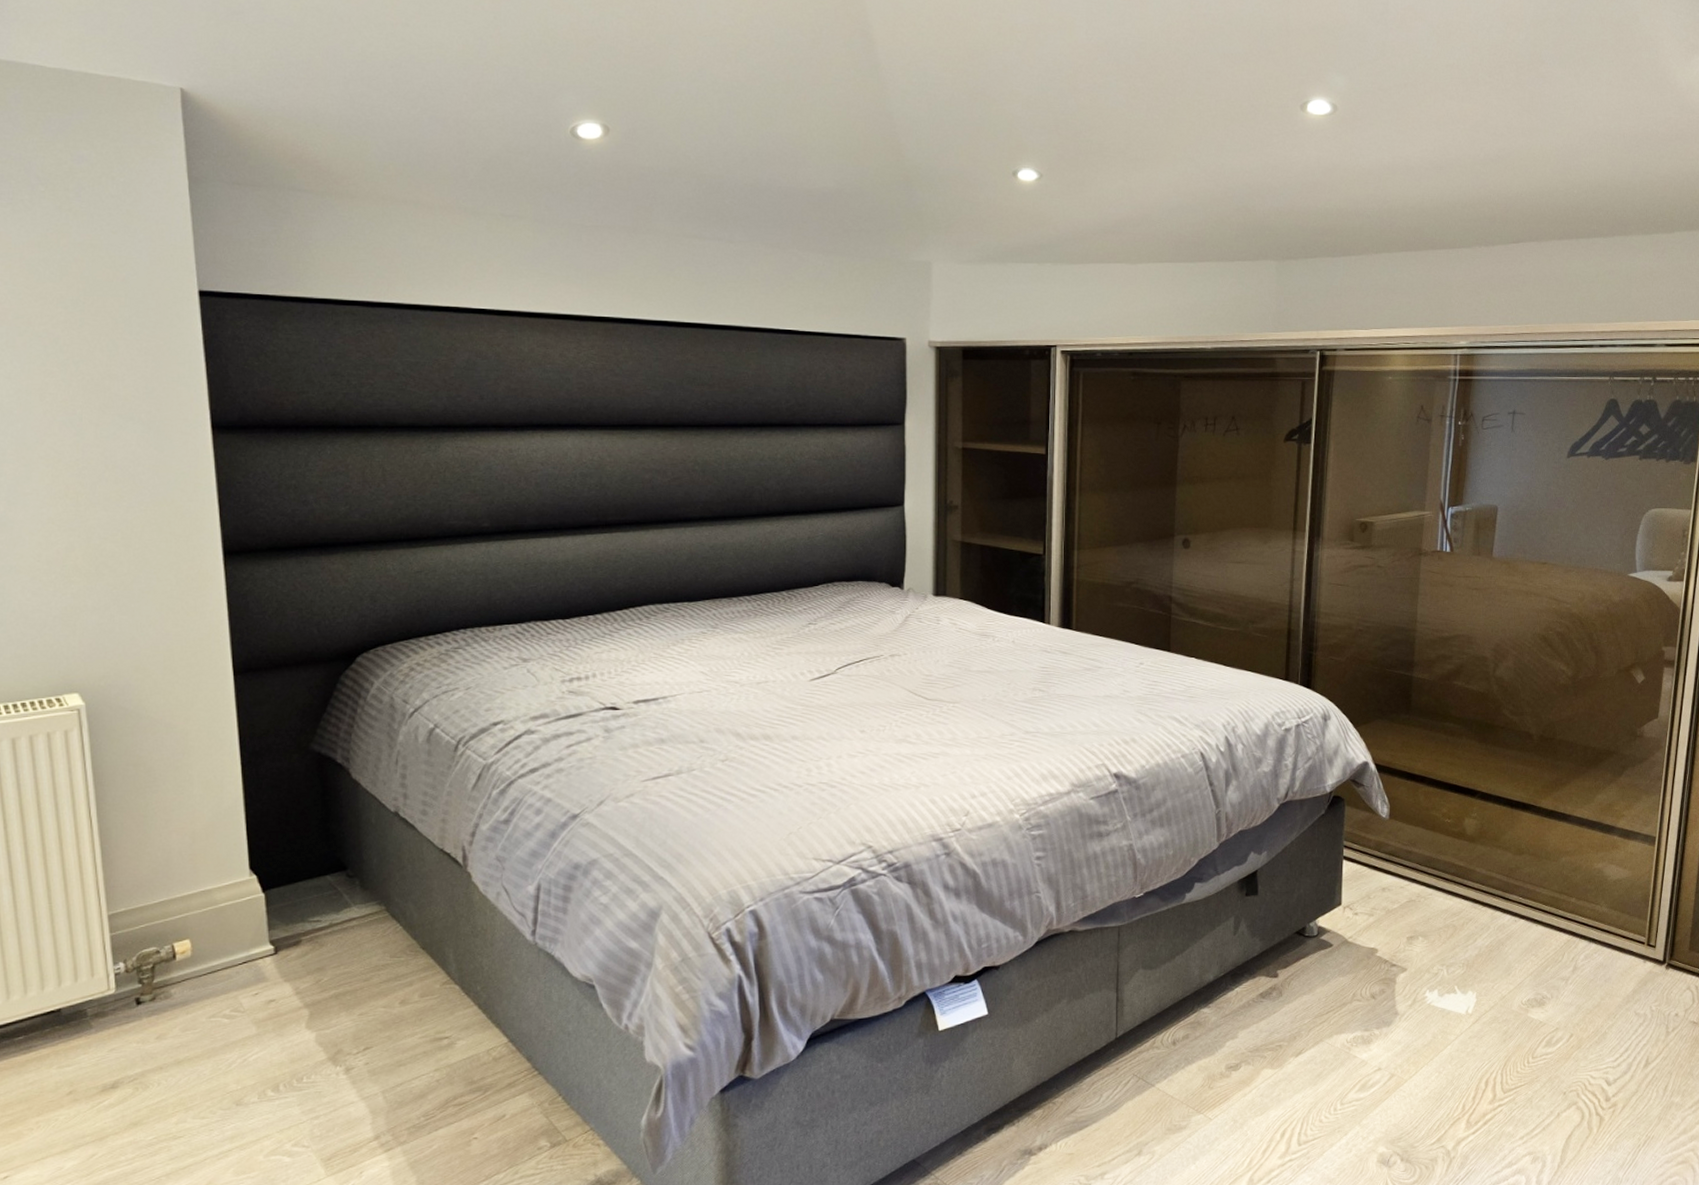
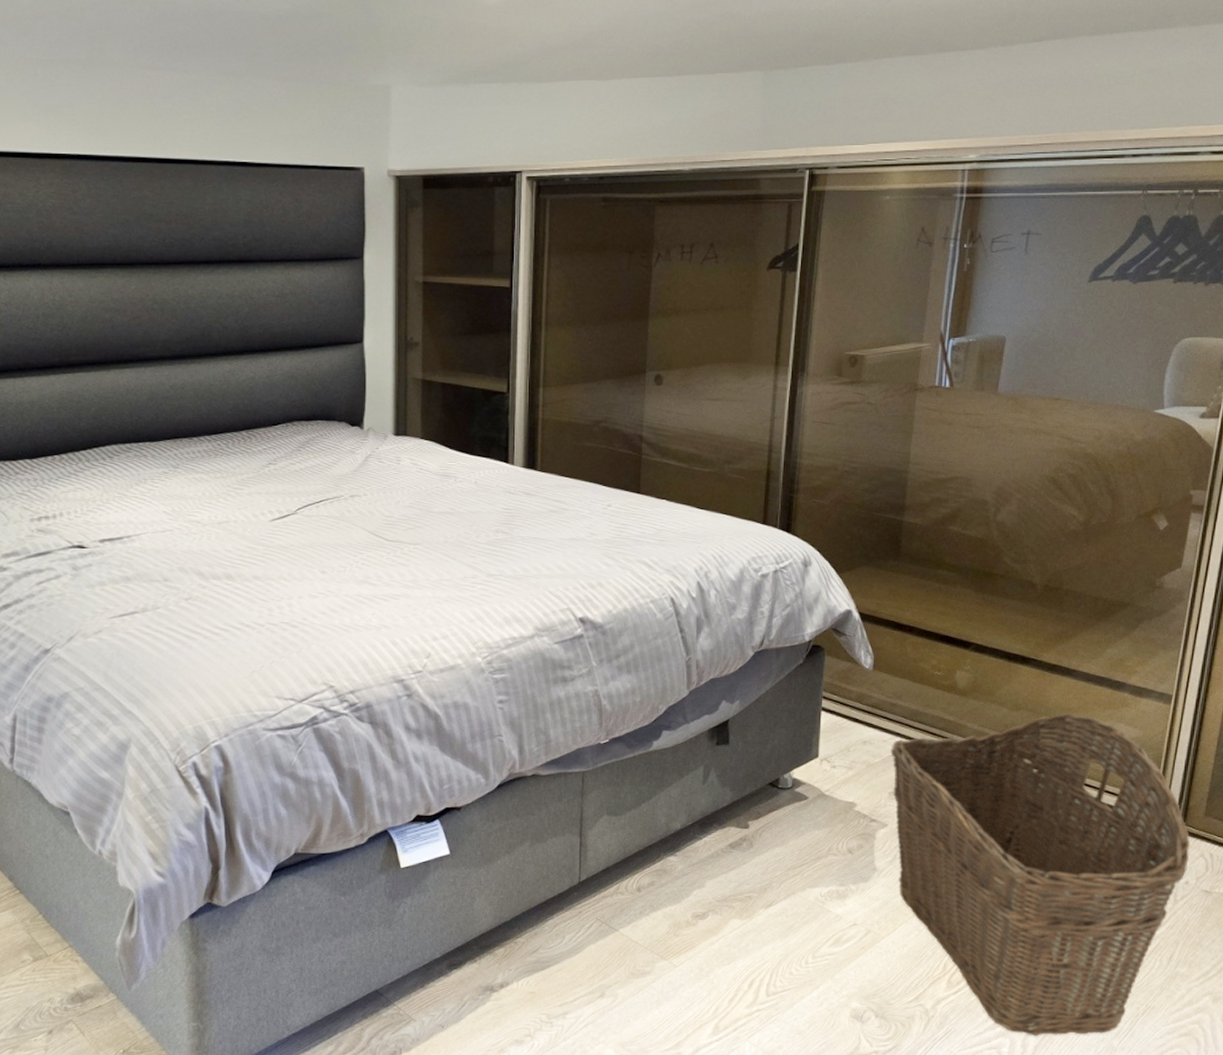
wicker basket: none [1407,856,1678,1172] -> present [890,713,1191,1036]

